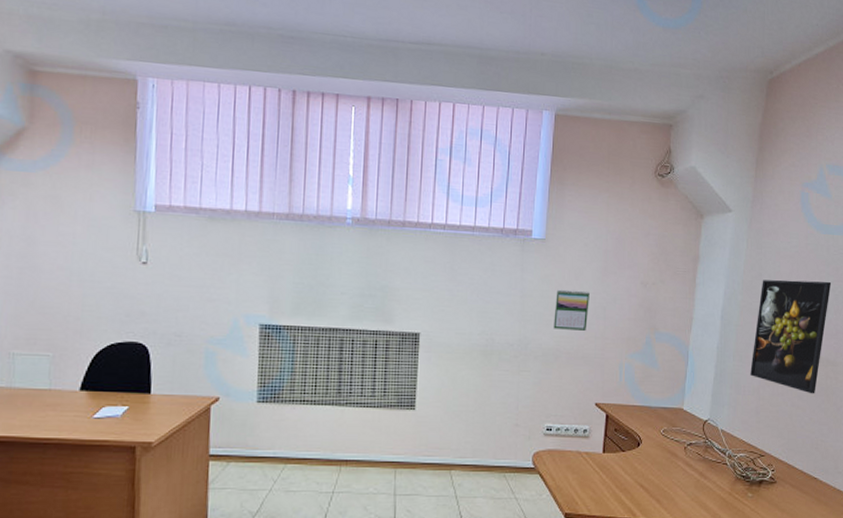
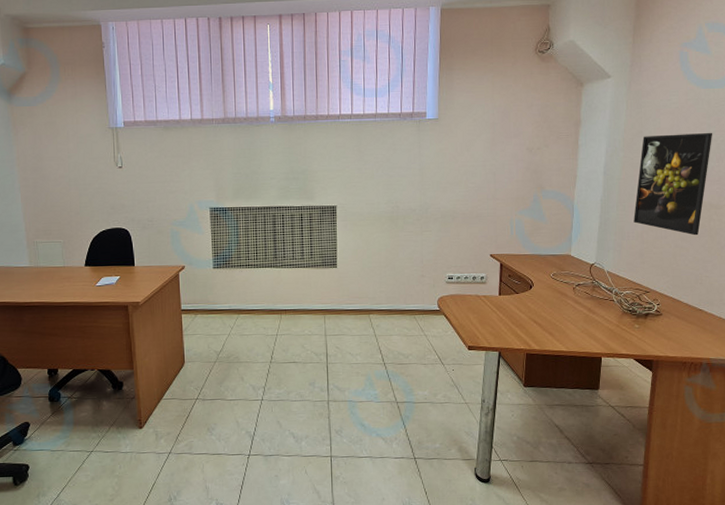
calendar: present [553,289,590,331] -> none [449,160,480,195]

